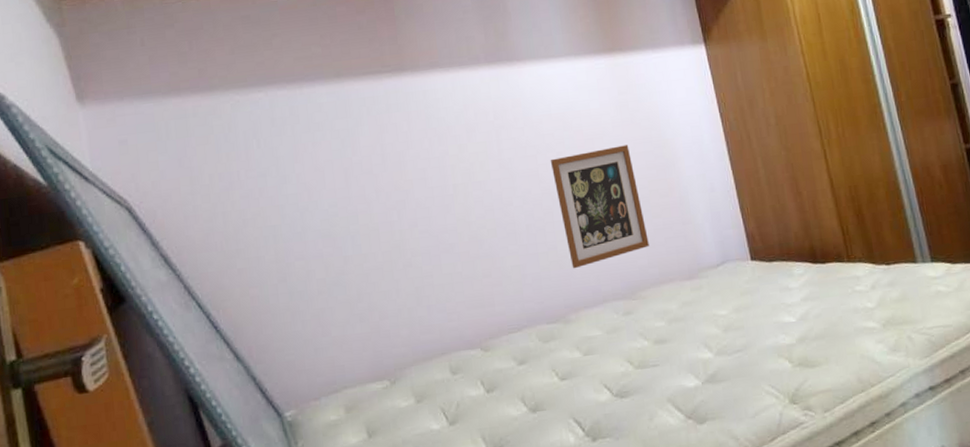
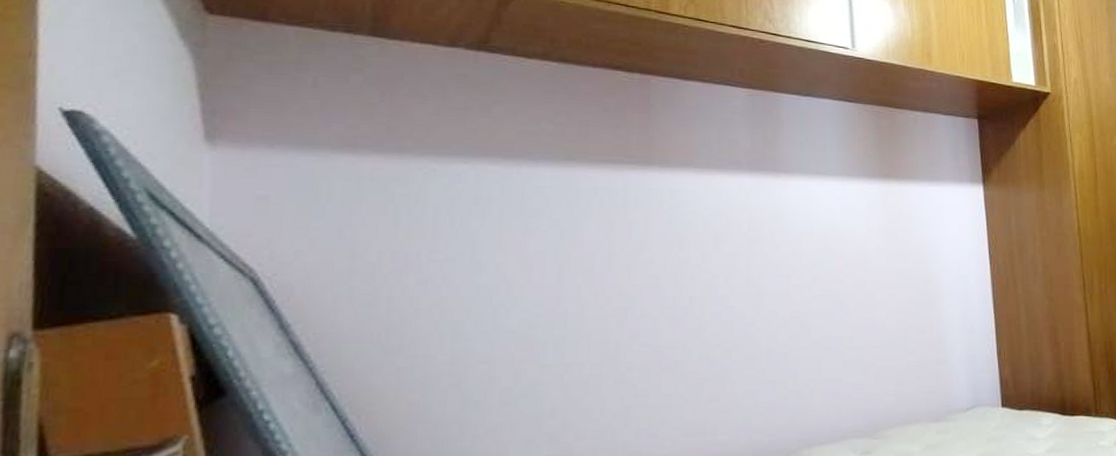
picture frame: present [550,145,649,269] -> none [804,275,899,401]

